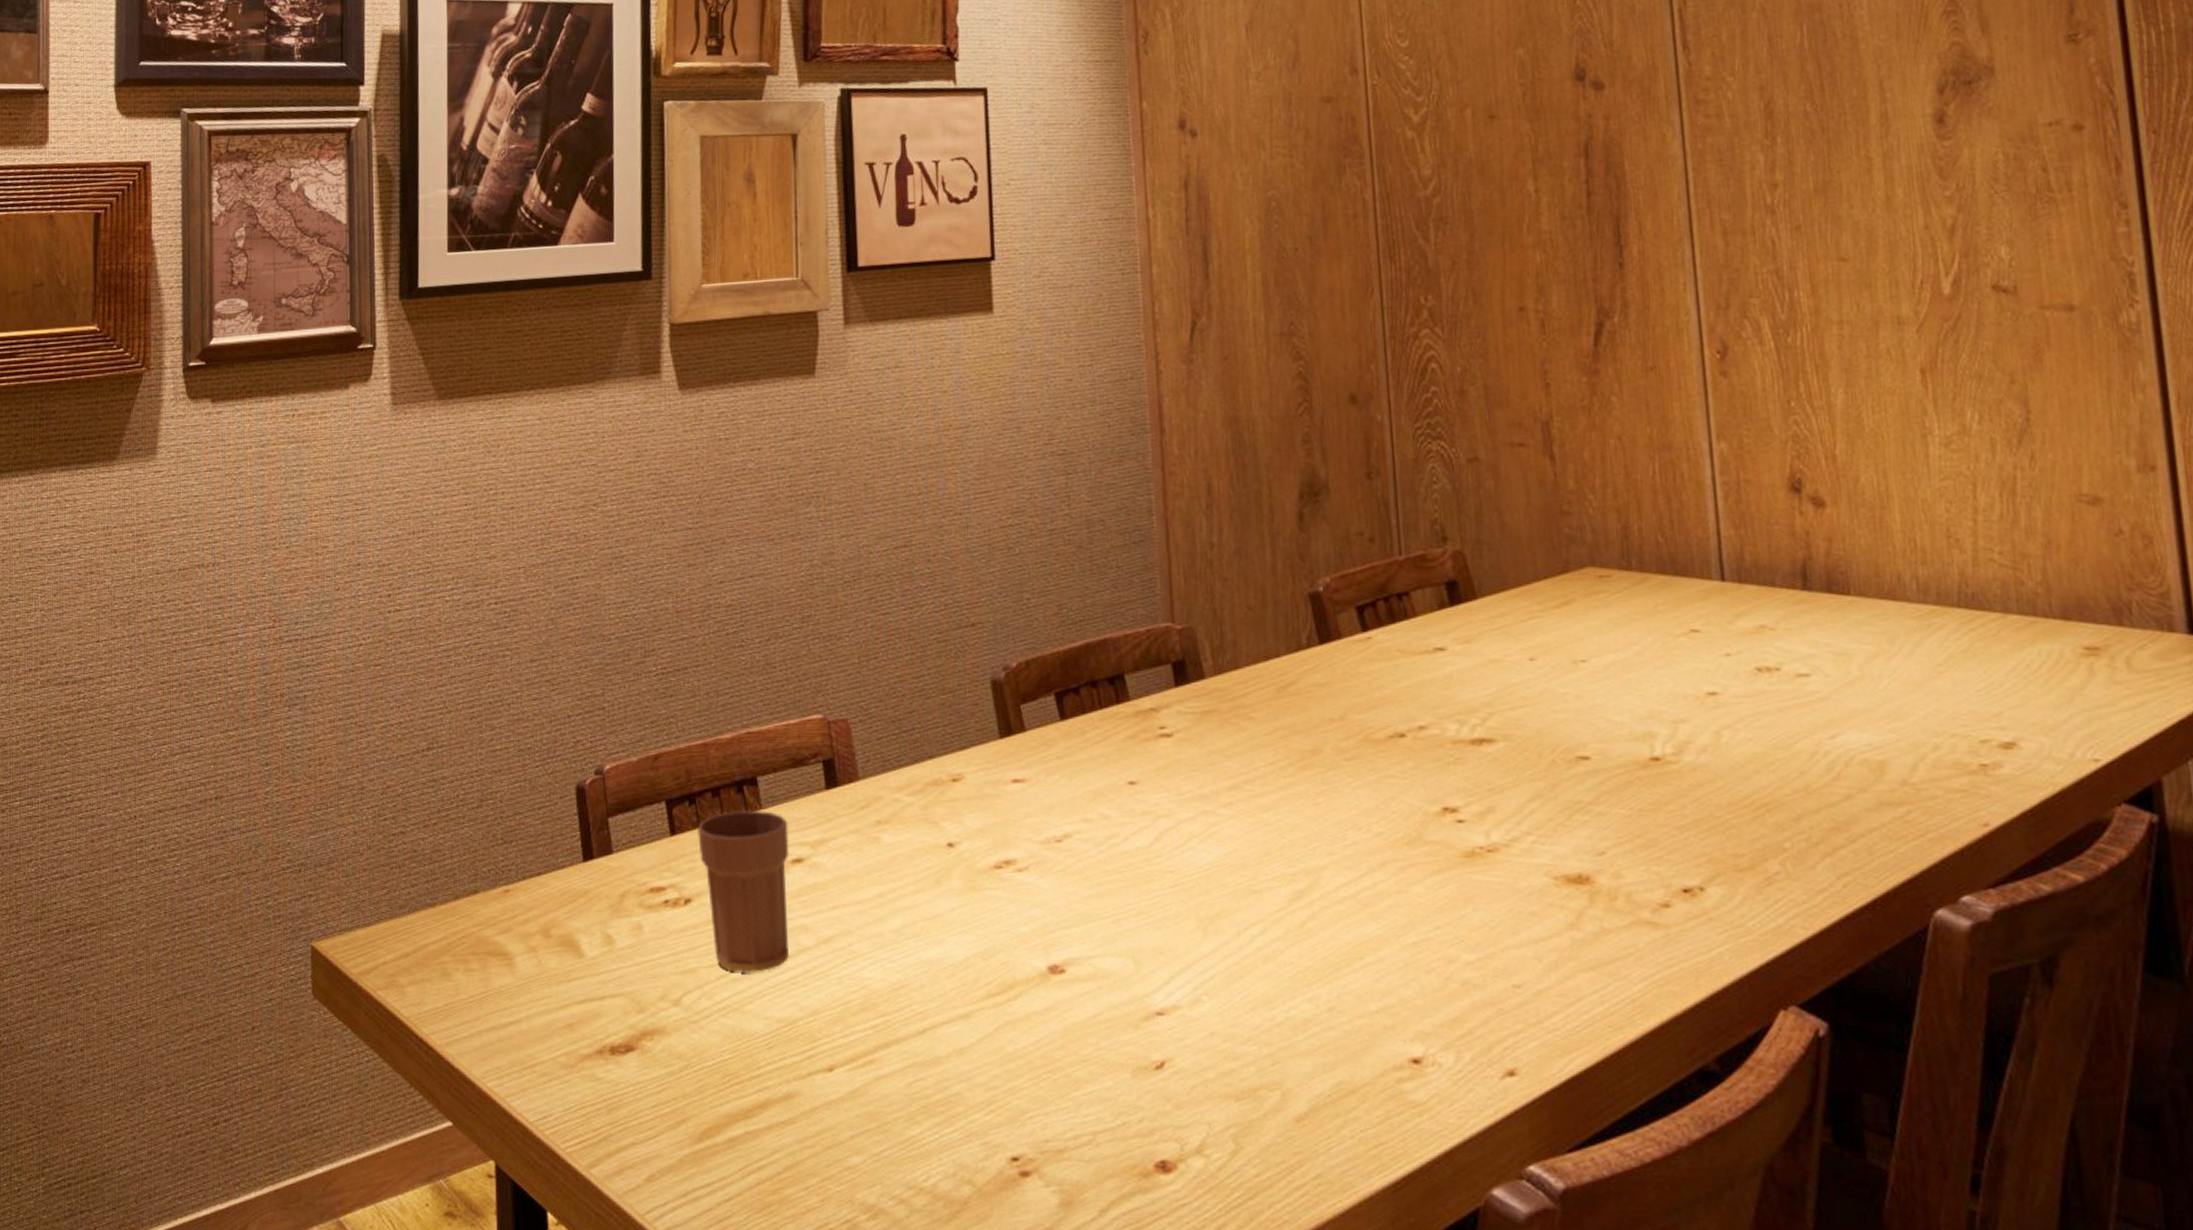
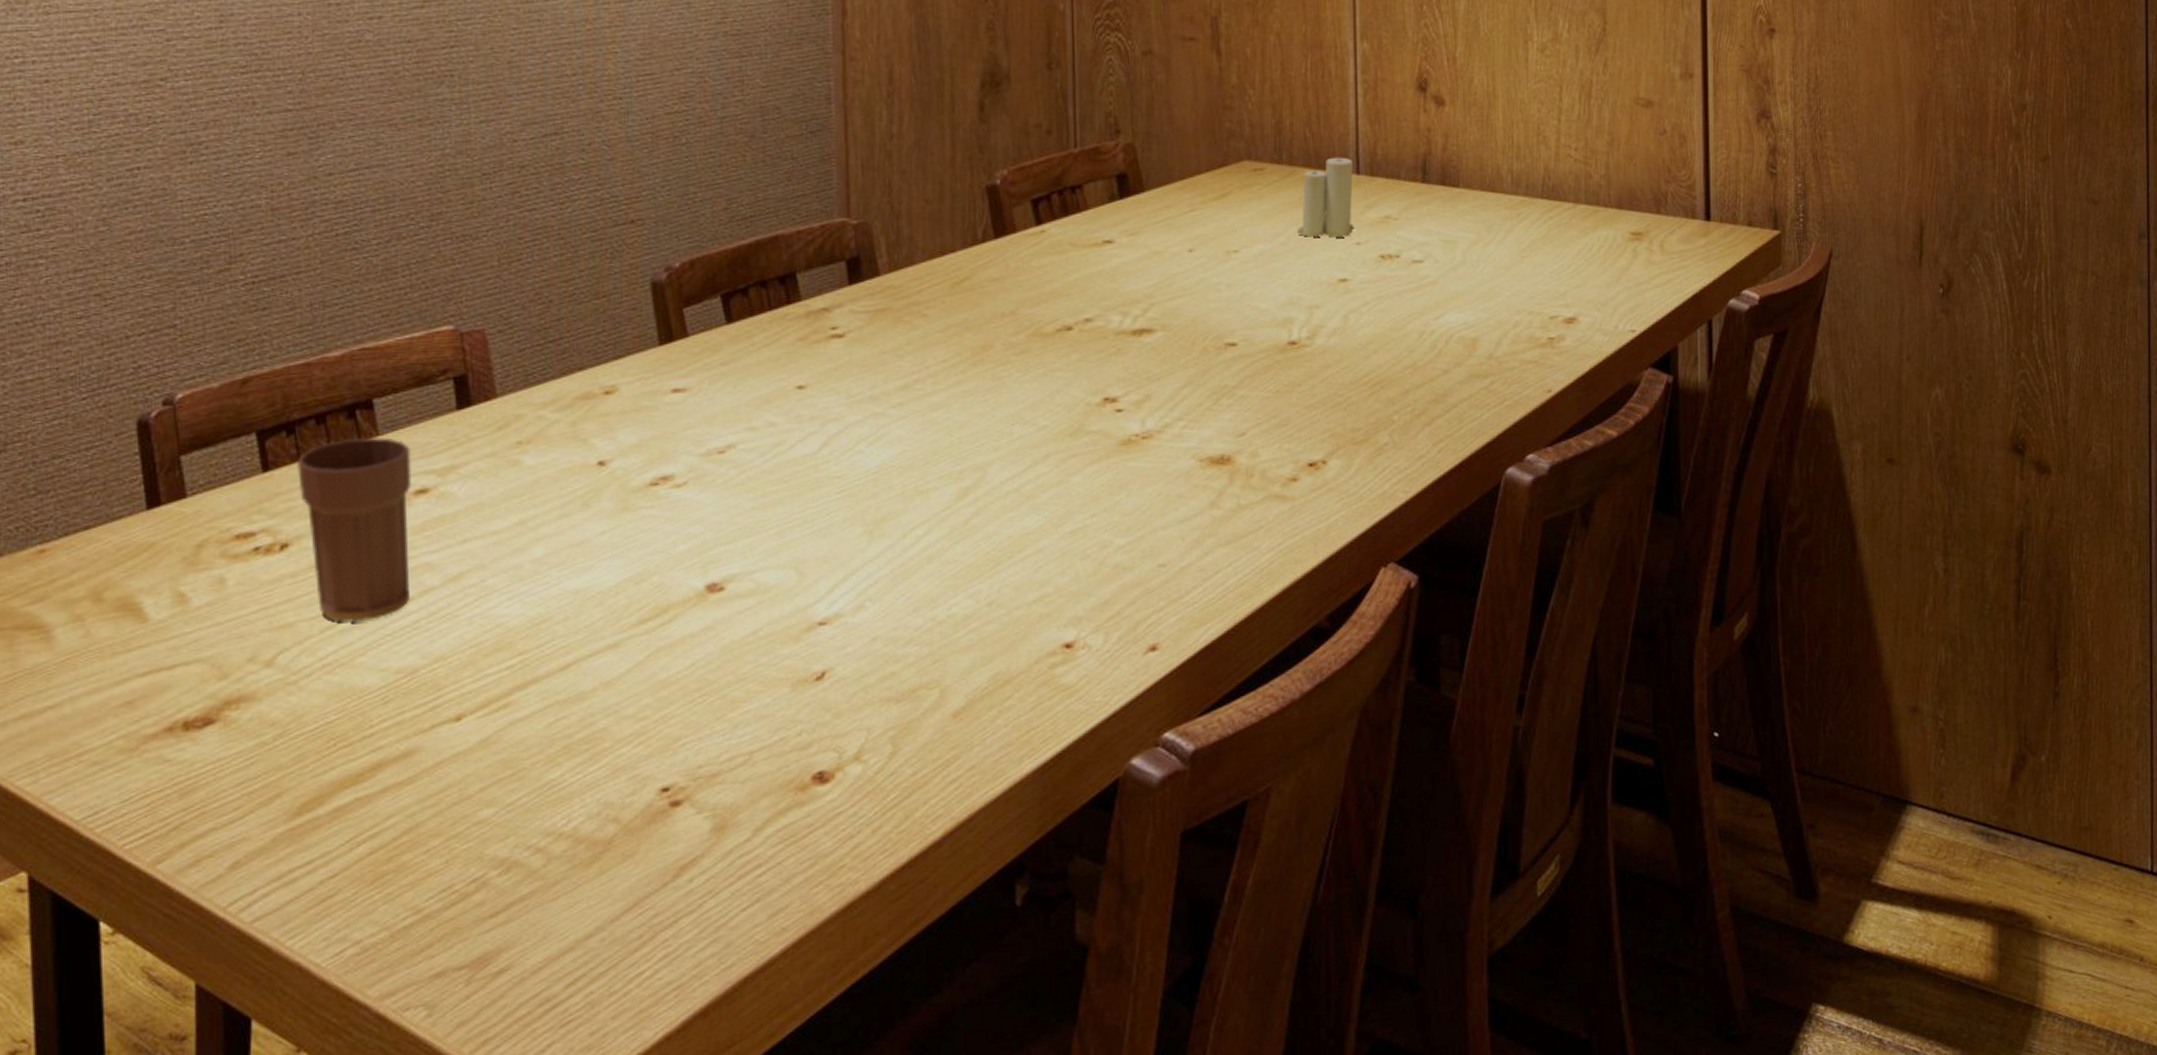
candle: none [1653,561,1722,648] -> present [1296,155,1354,238]

